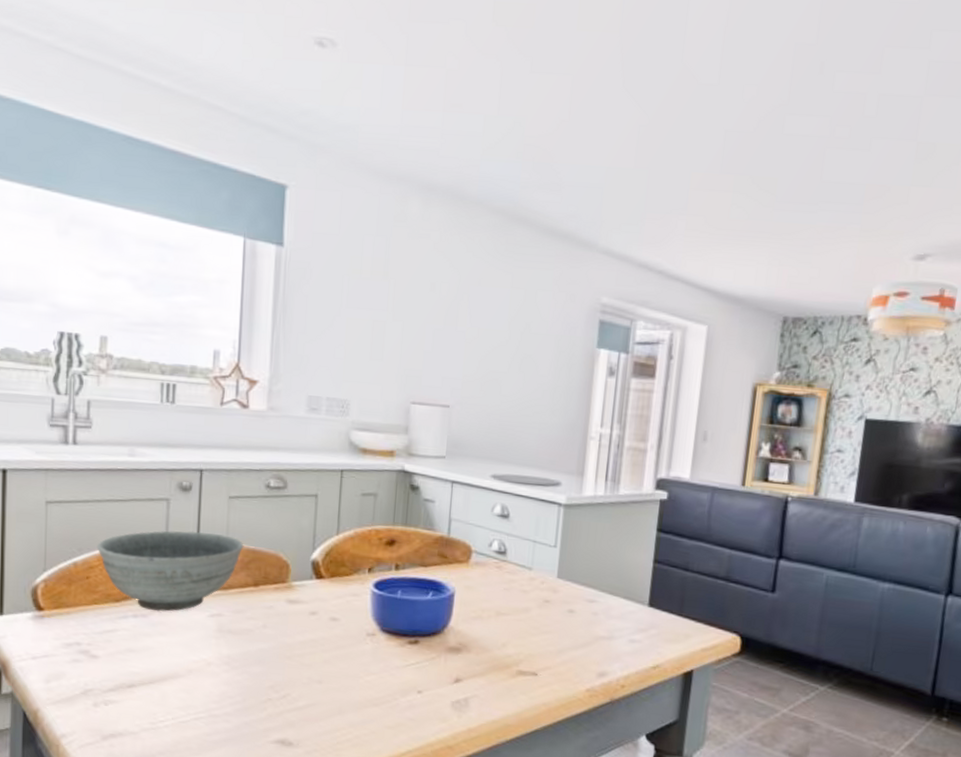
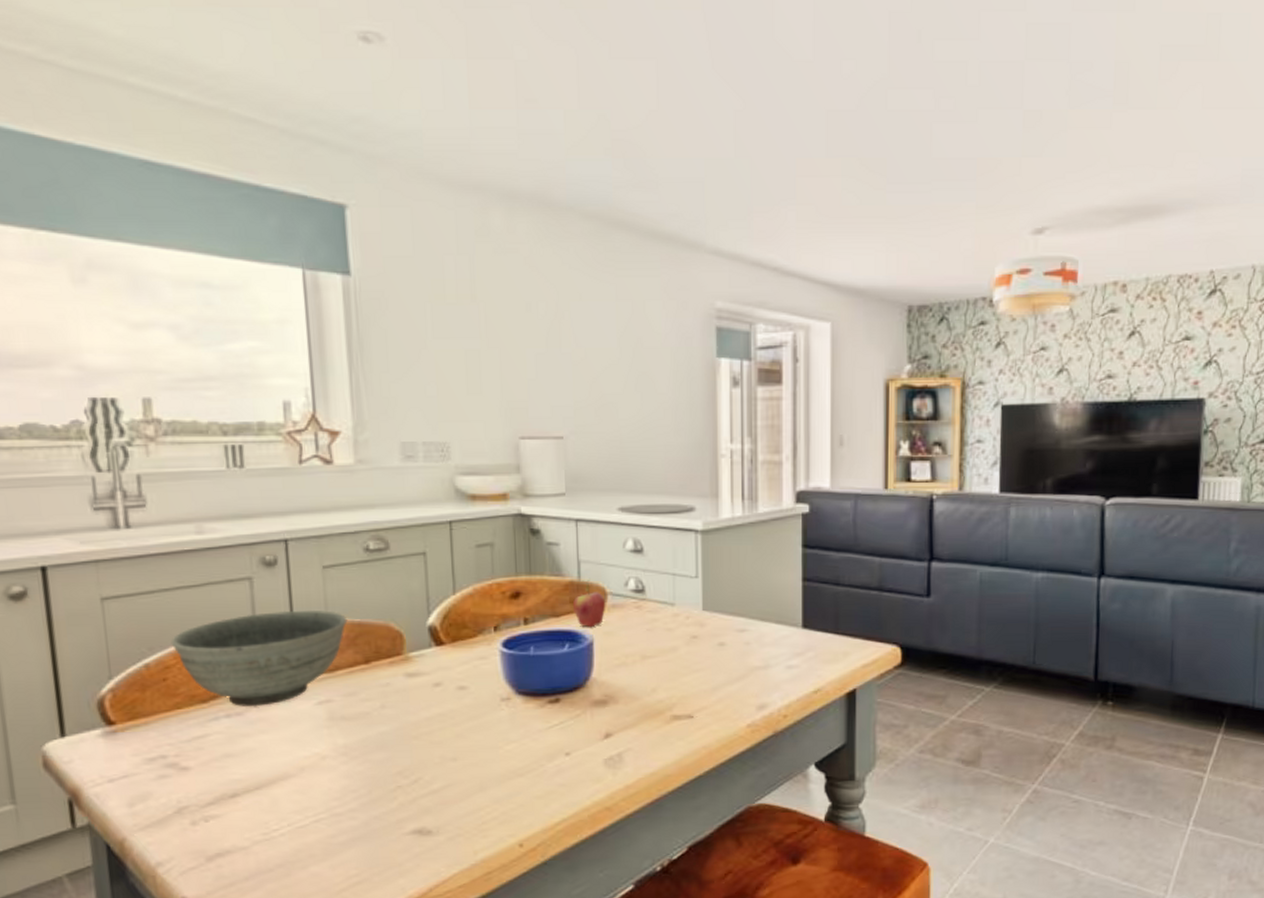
fruit: none [439,537,470,580] -> present [572,580,606,627]

